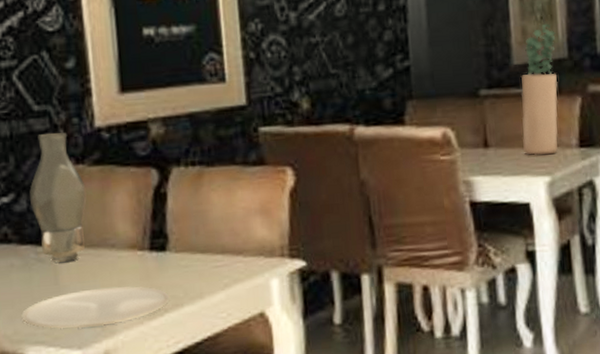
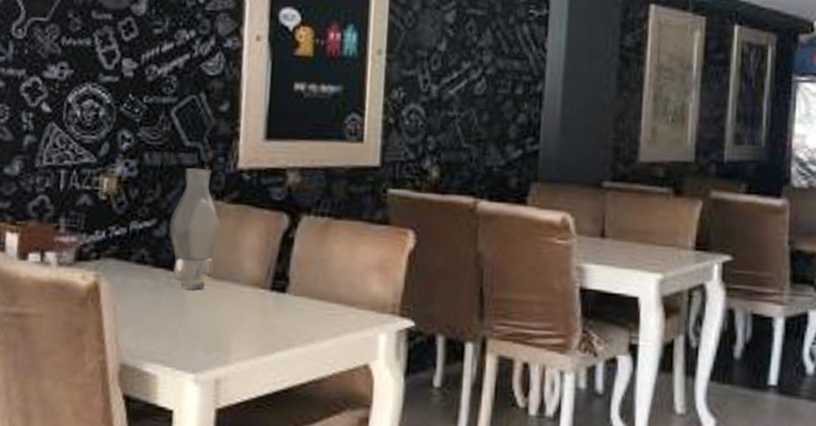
plate: present [21,285,170,329] -> none [145,318,283,355]
vase: present [520,17,559,155] -> none [639,120,685,253]

